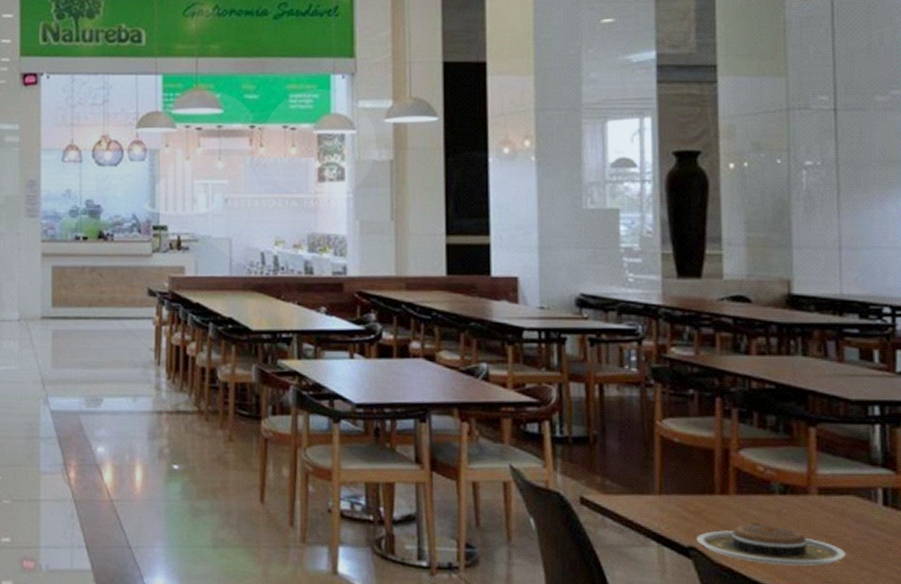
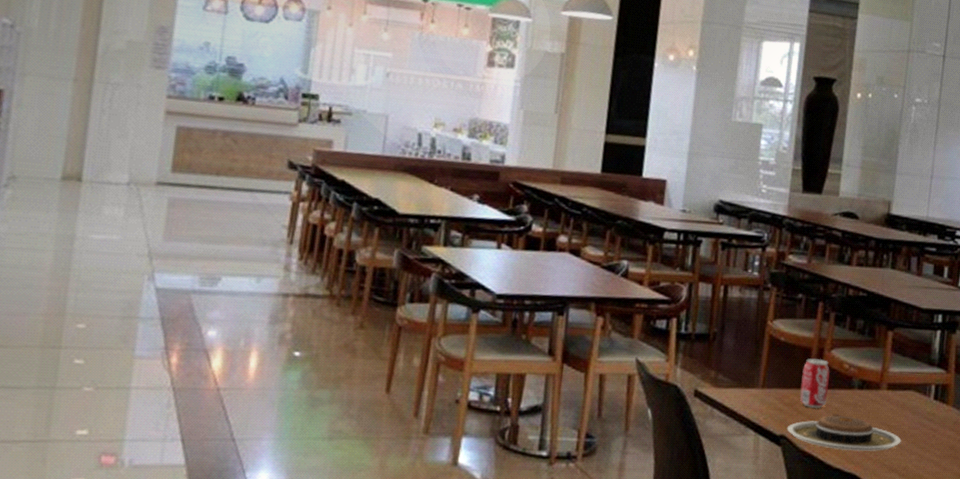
pop: none [706,461,741,517] -> present [799,358,830,409]

